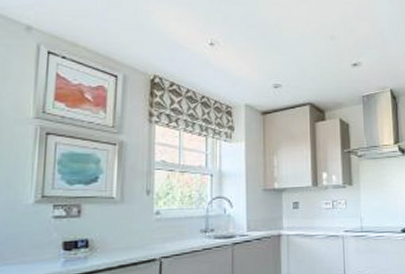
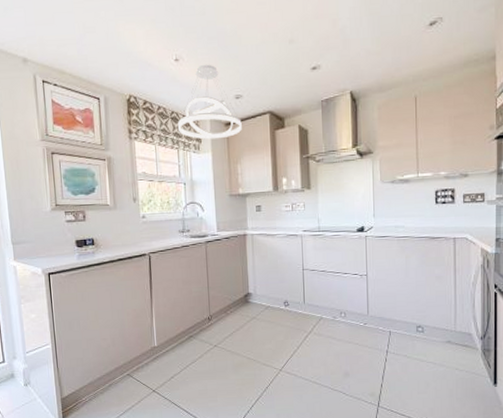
pendant light: none [207,51,280,128] -> present [177,64,242,140]

